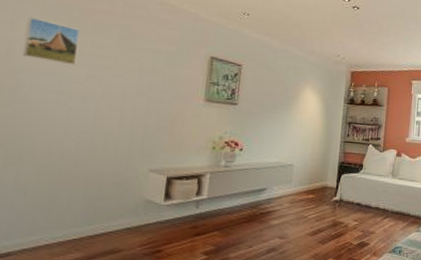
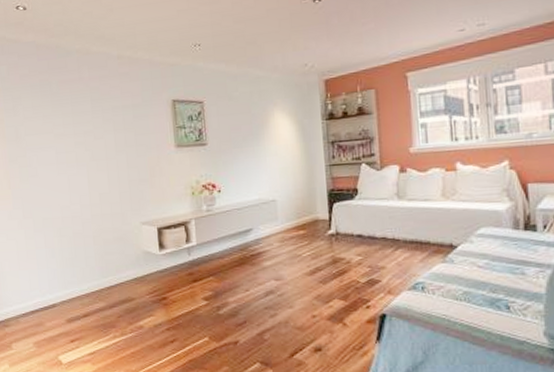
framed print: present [23,16,81,66] -> none [23,100,65,137]

